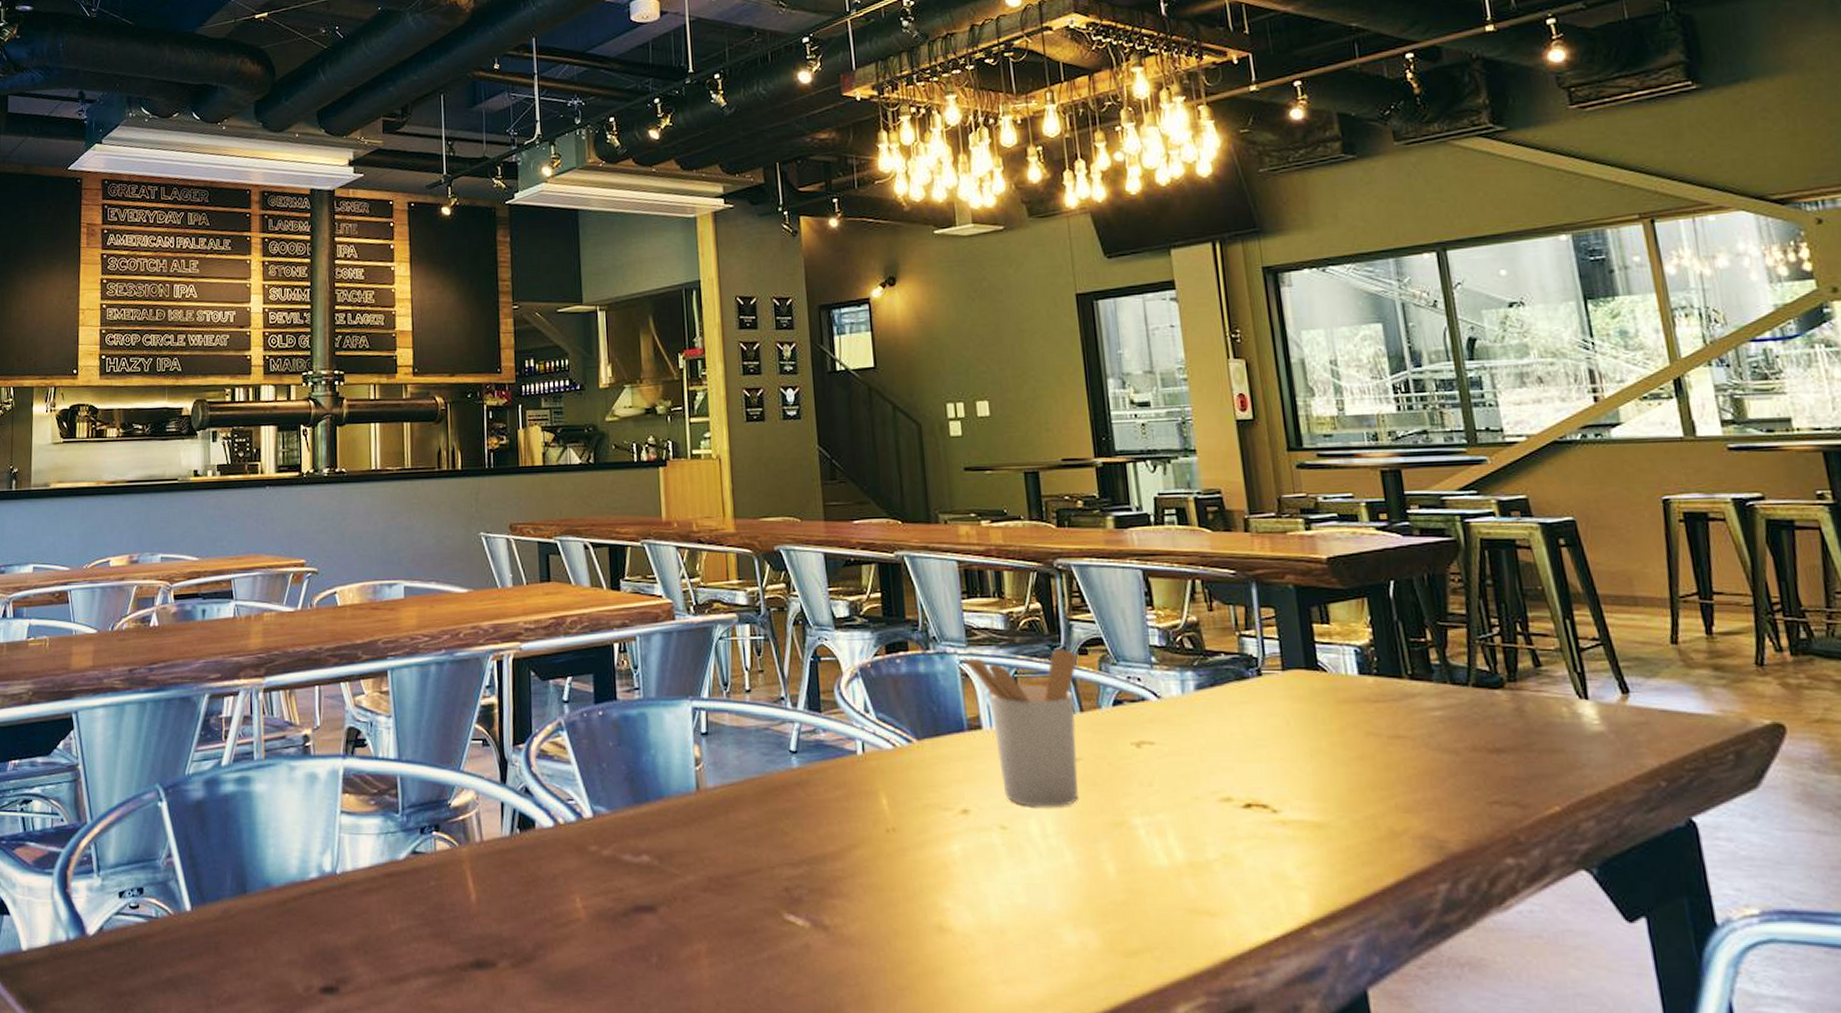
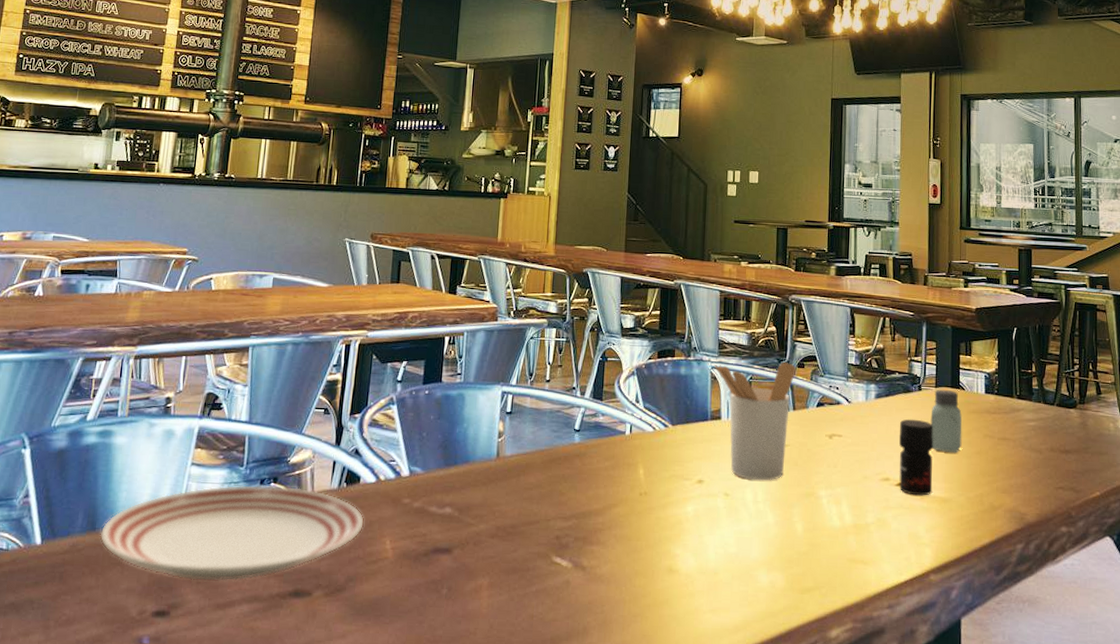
dinner plate: none [252,834,548,952] -> present [99,484,365,582]
jar: none [1237,715,1299,820] -> present [898,419,933,496]
saltshaker: none [1280,672,1334,760] -> present [930,389,962,453]

